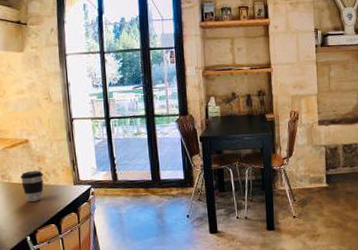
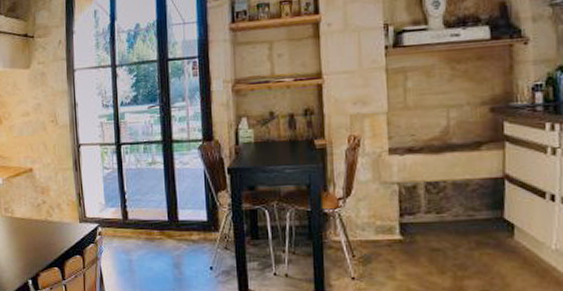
coffee cup: present [20,170,44,202] -> none [23,204,47,240]

